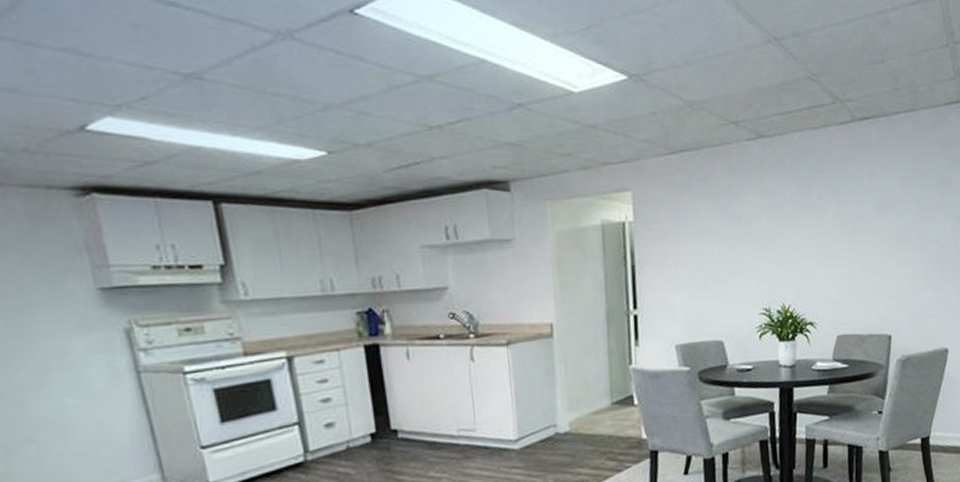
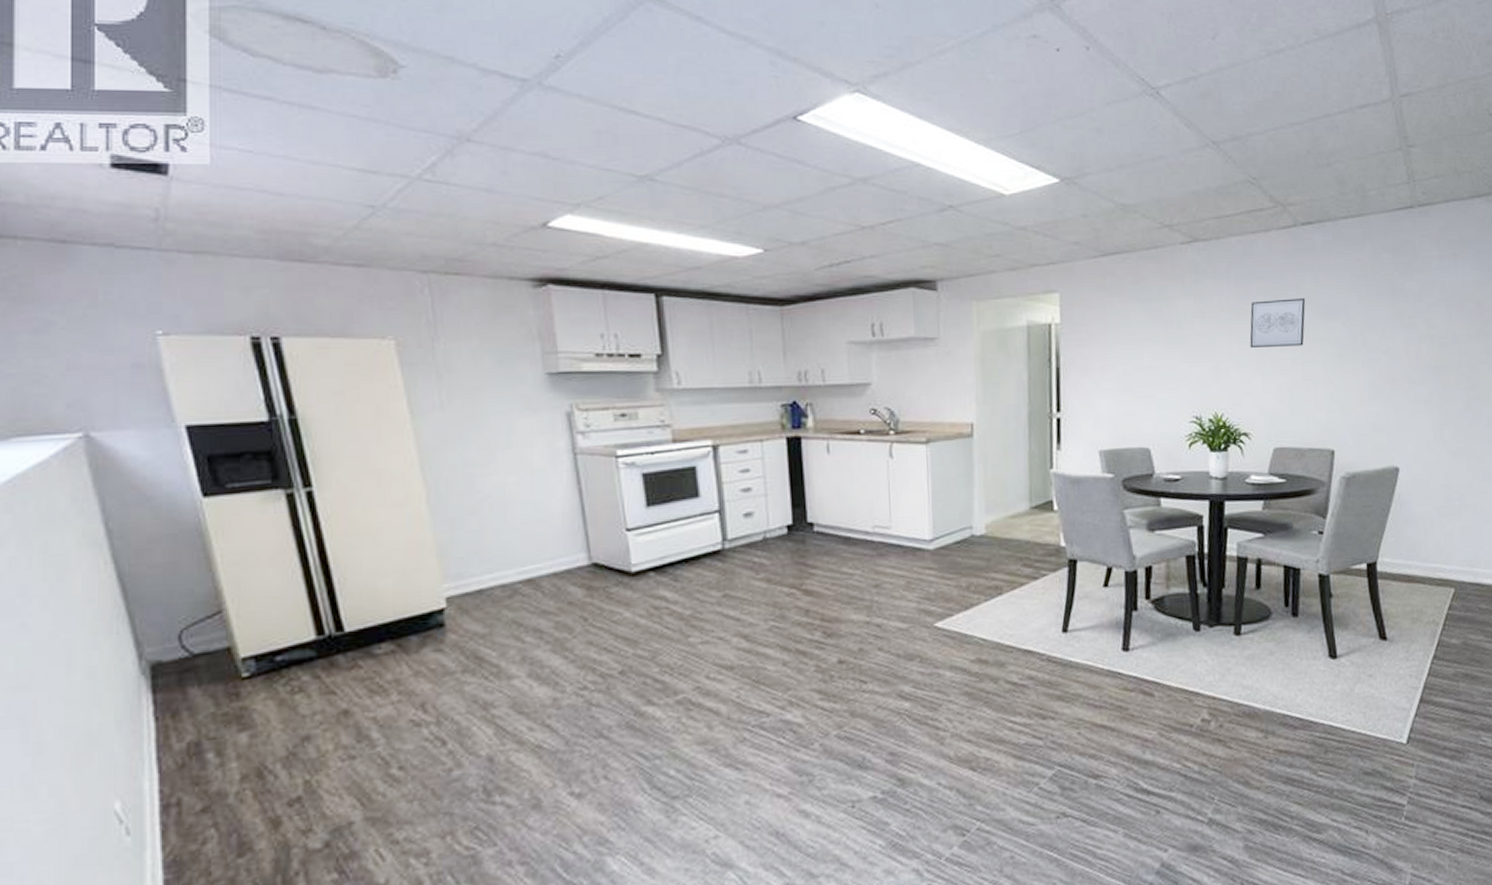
wall art: none [813,192,864,240] -> present [1249,298,1306,347]

